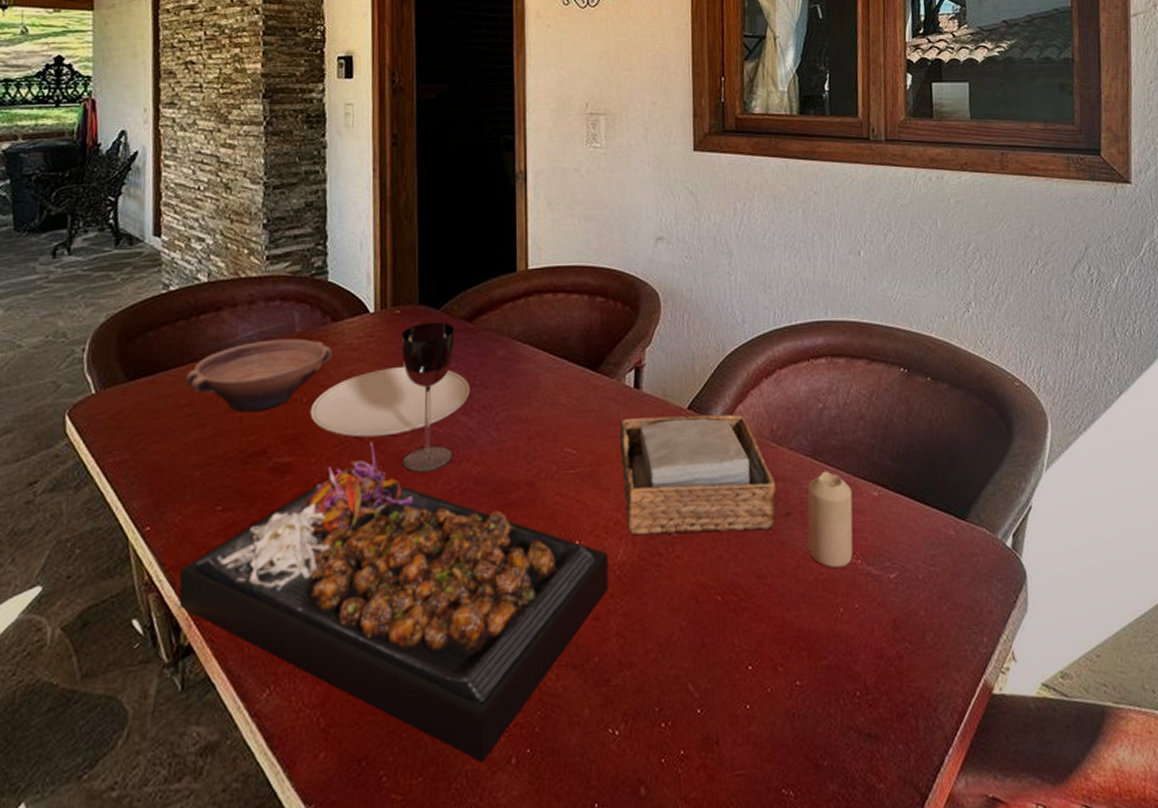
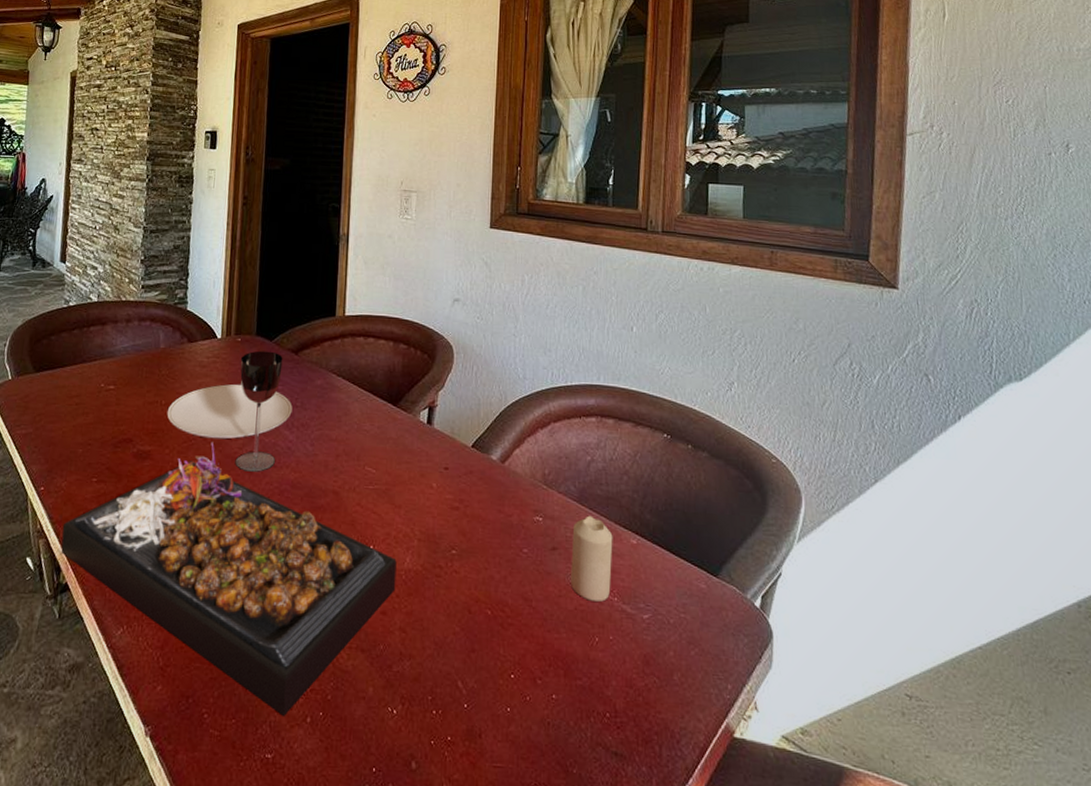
bowl: present [185,338,333,413] -> none [76,352,187,408]
napkin holder: present [619,414,777,536] -> none [412,449,545,560]

